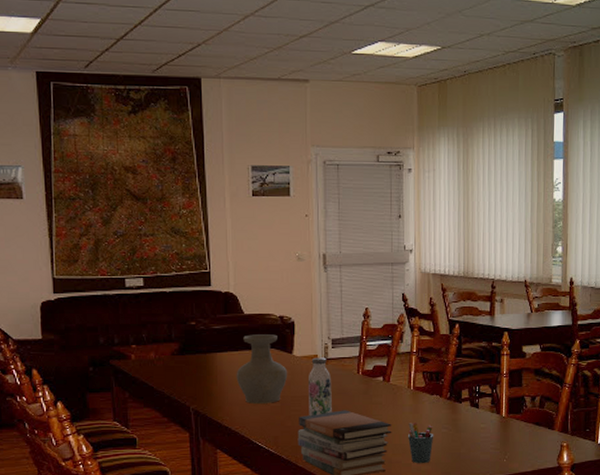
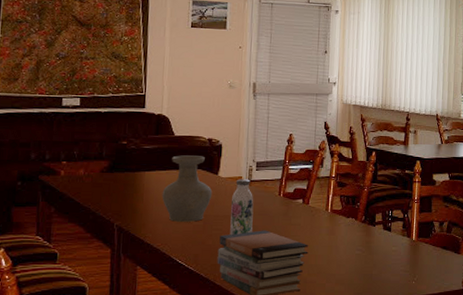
pen holder: present [408,423,434,464] -> none [323,244,348,284]

